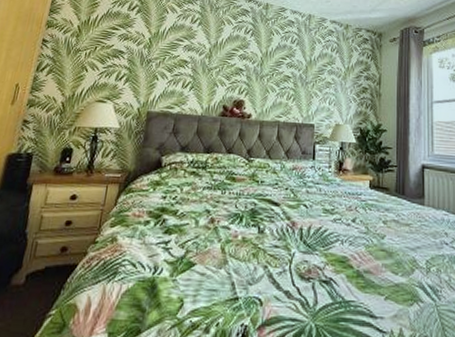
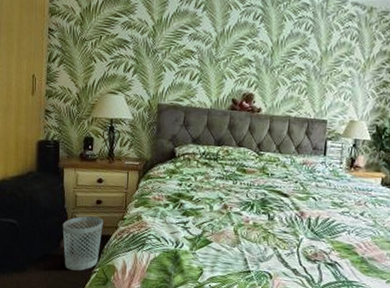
wastebasket: none [12,241,70,316] -> present [62,216,103,271]

